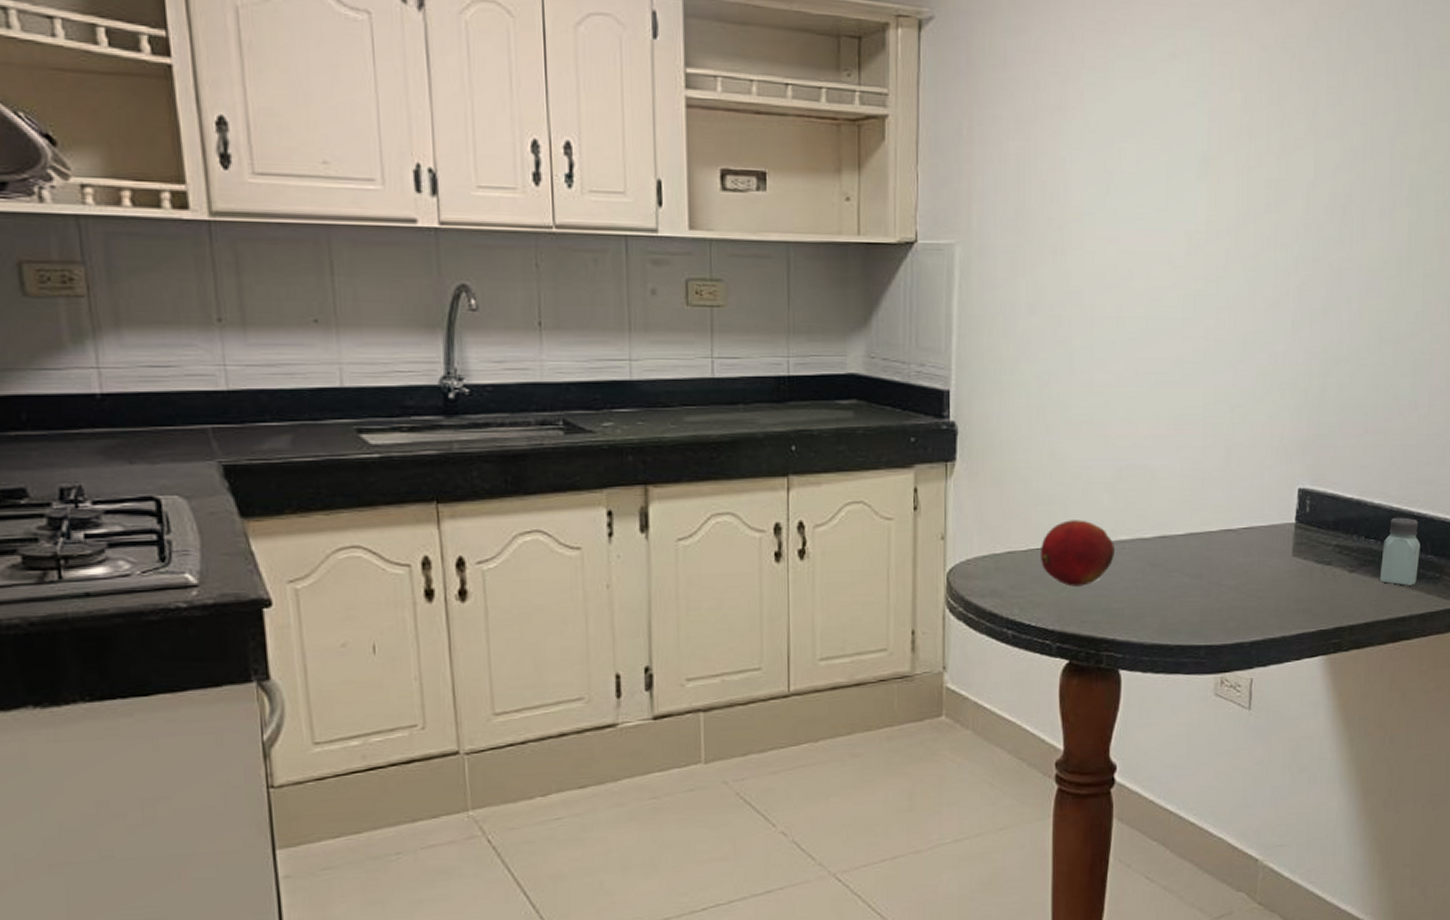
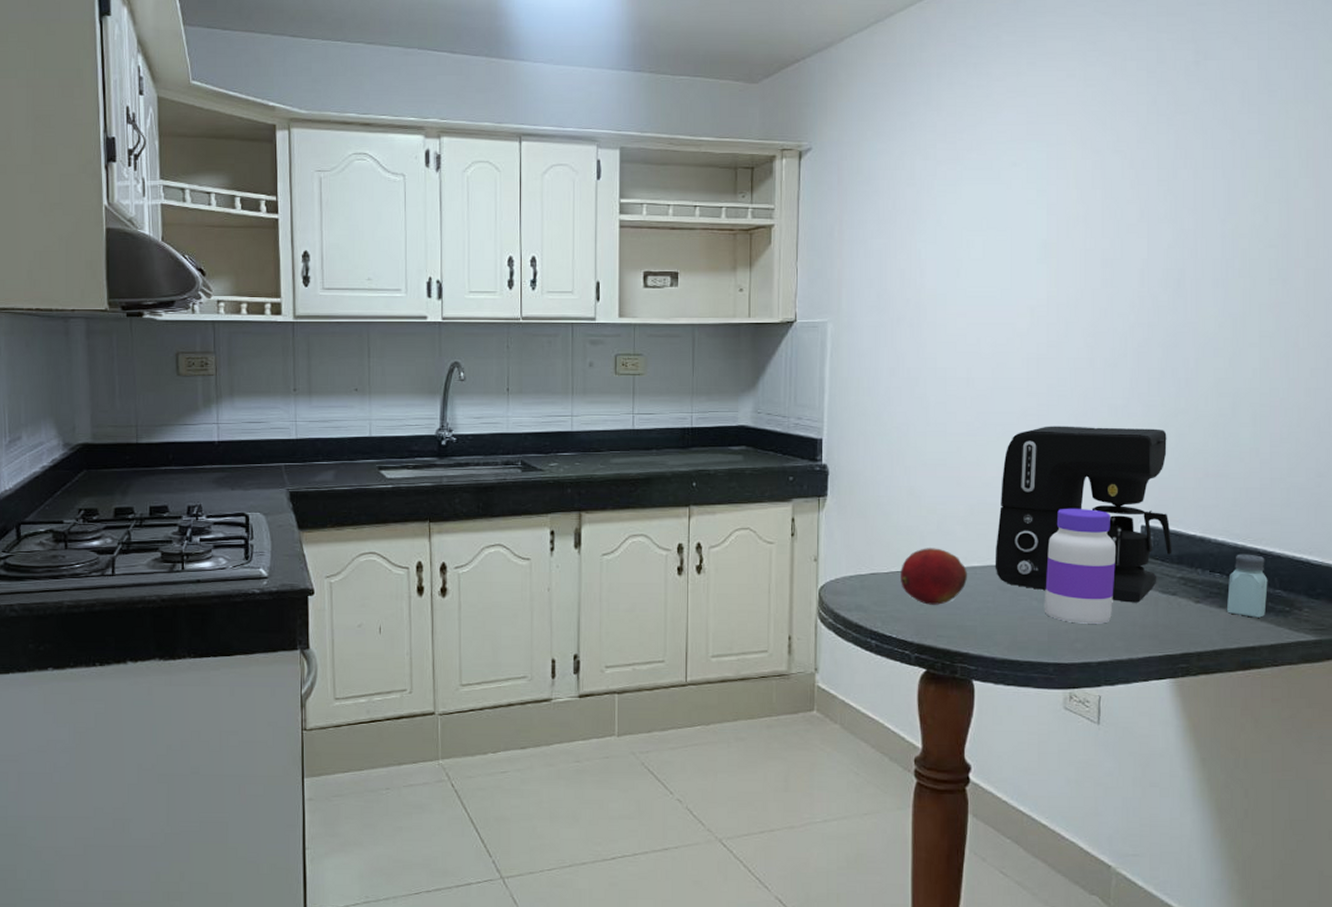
coffee maker: none [1144,375,1329,575] -> present [995,426,1172,603]
jar: none [1197,470,1272,600] -> present [1045,508,1115,624]

